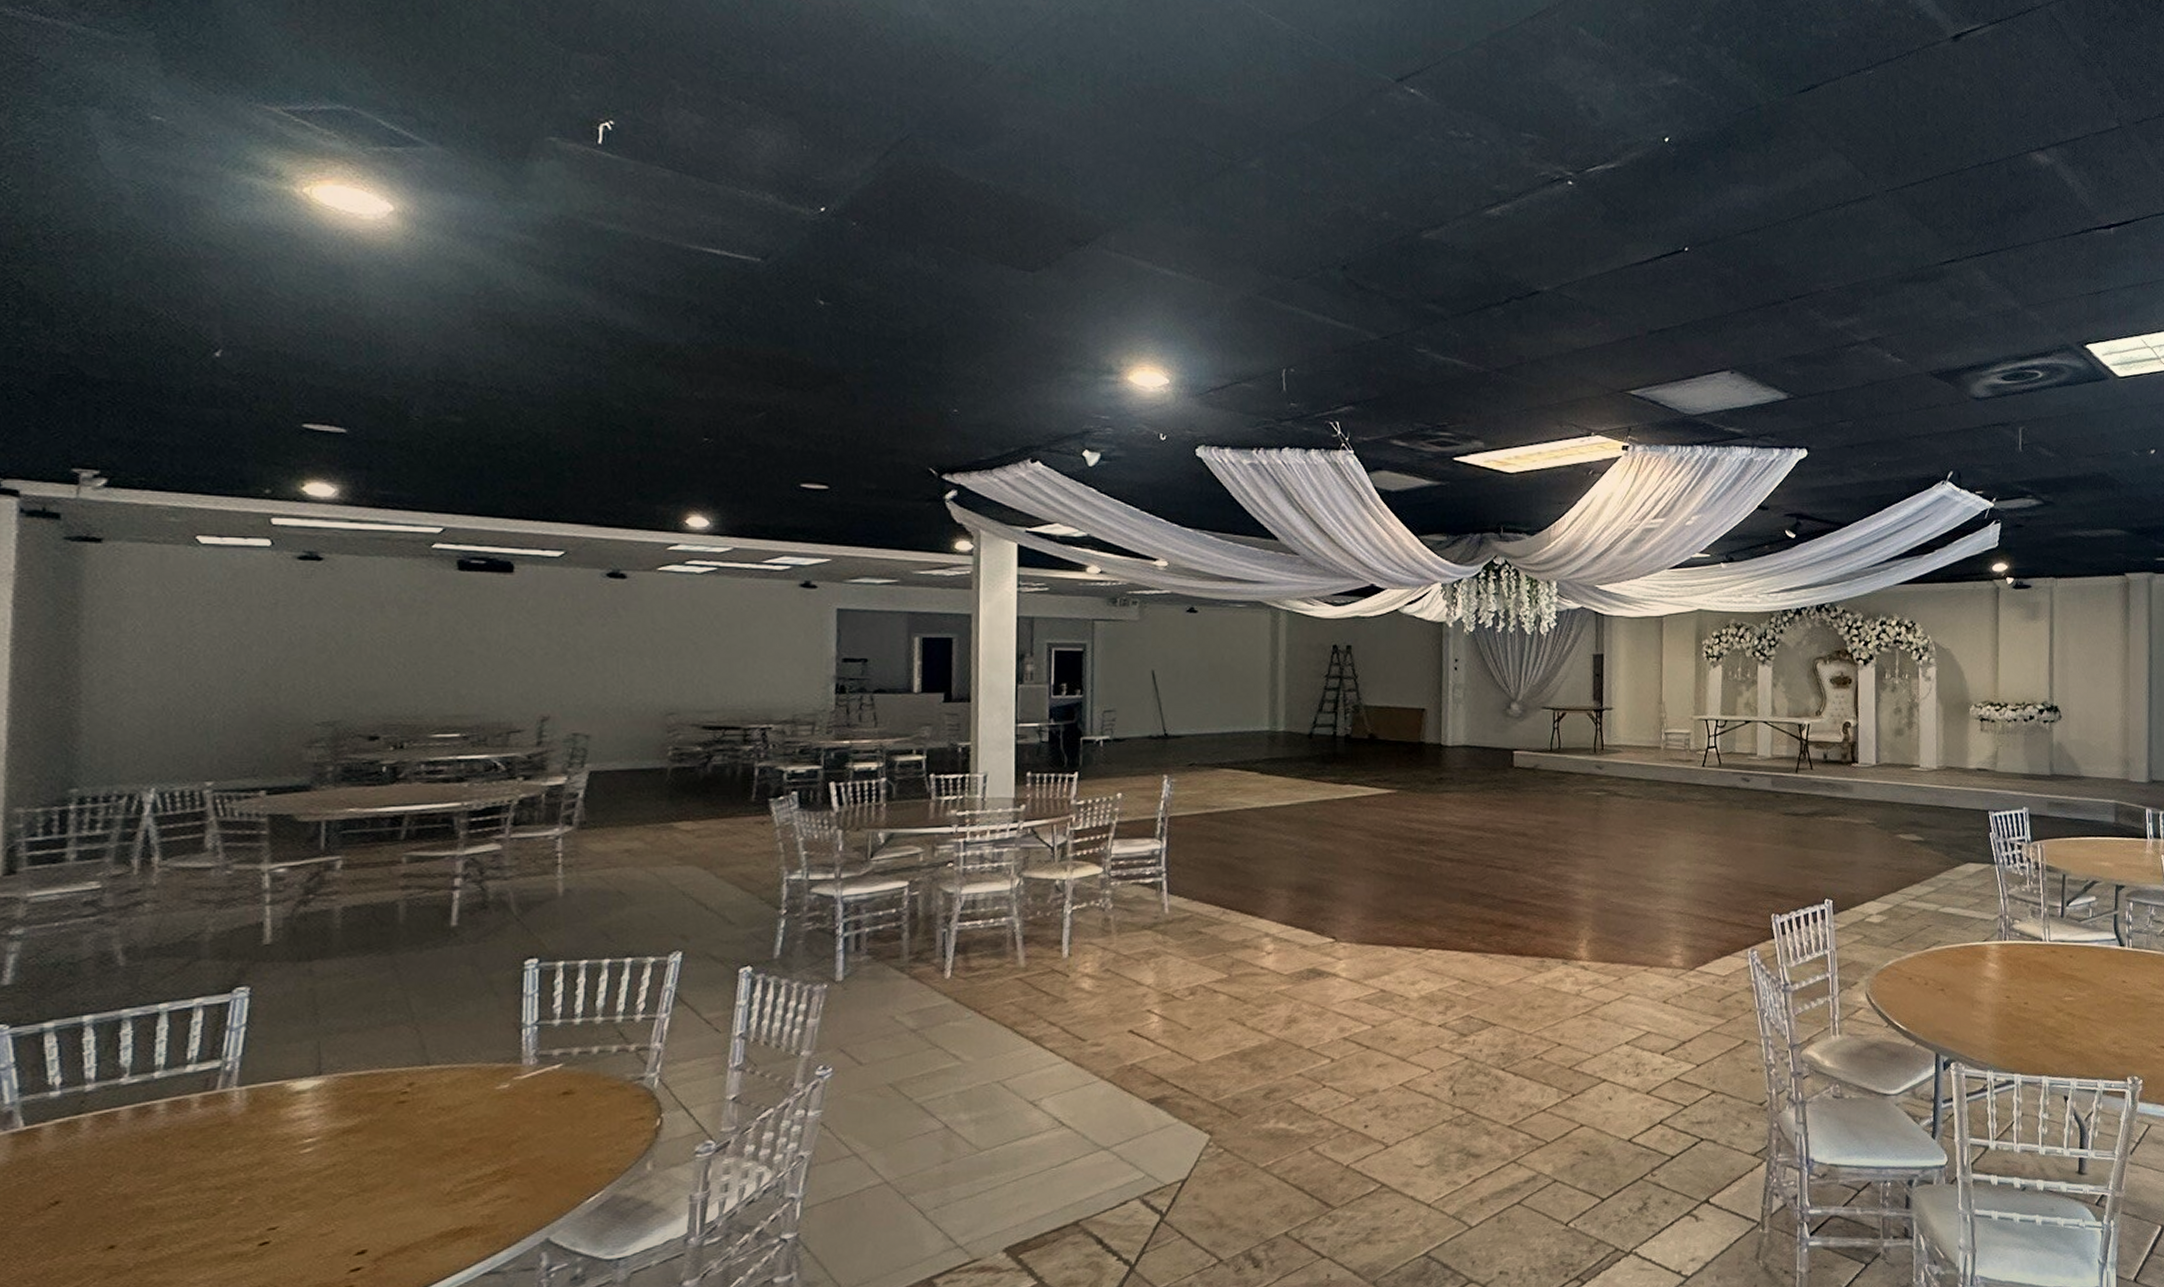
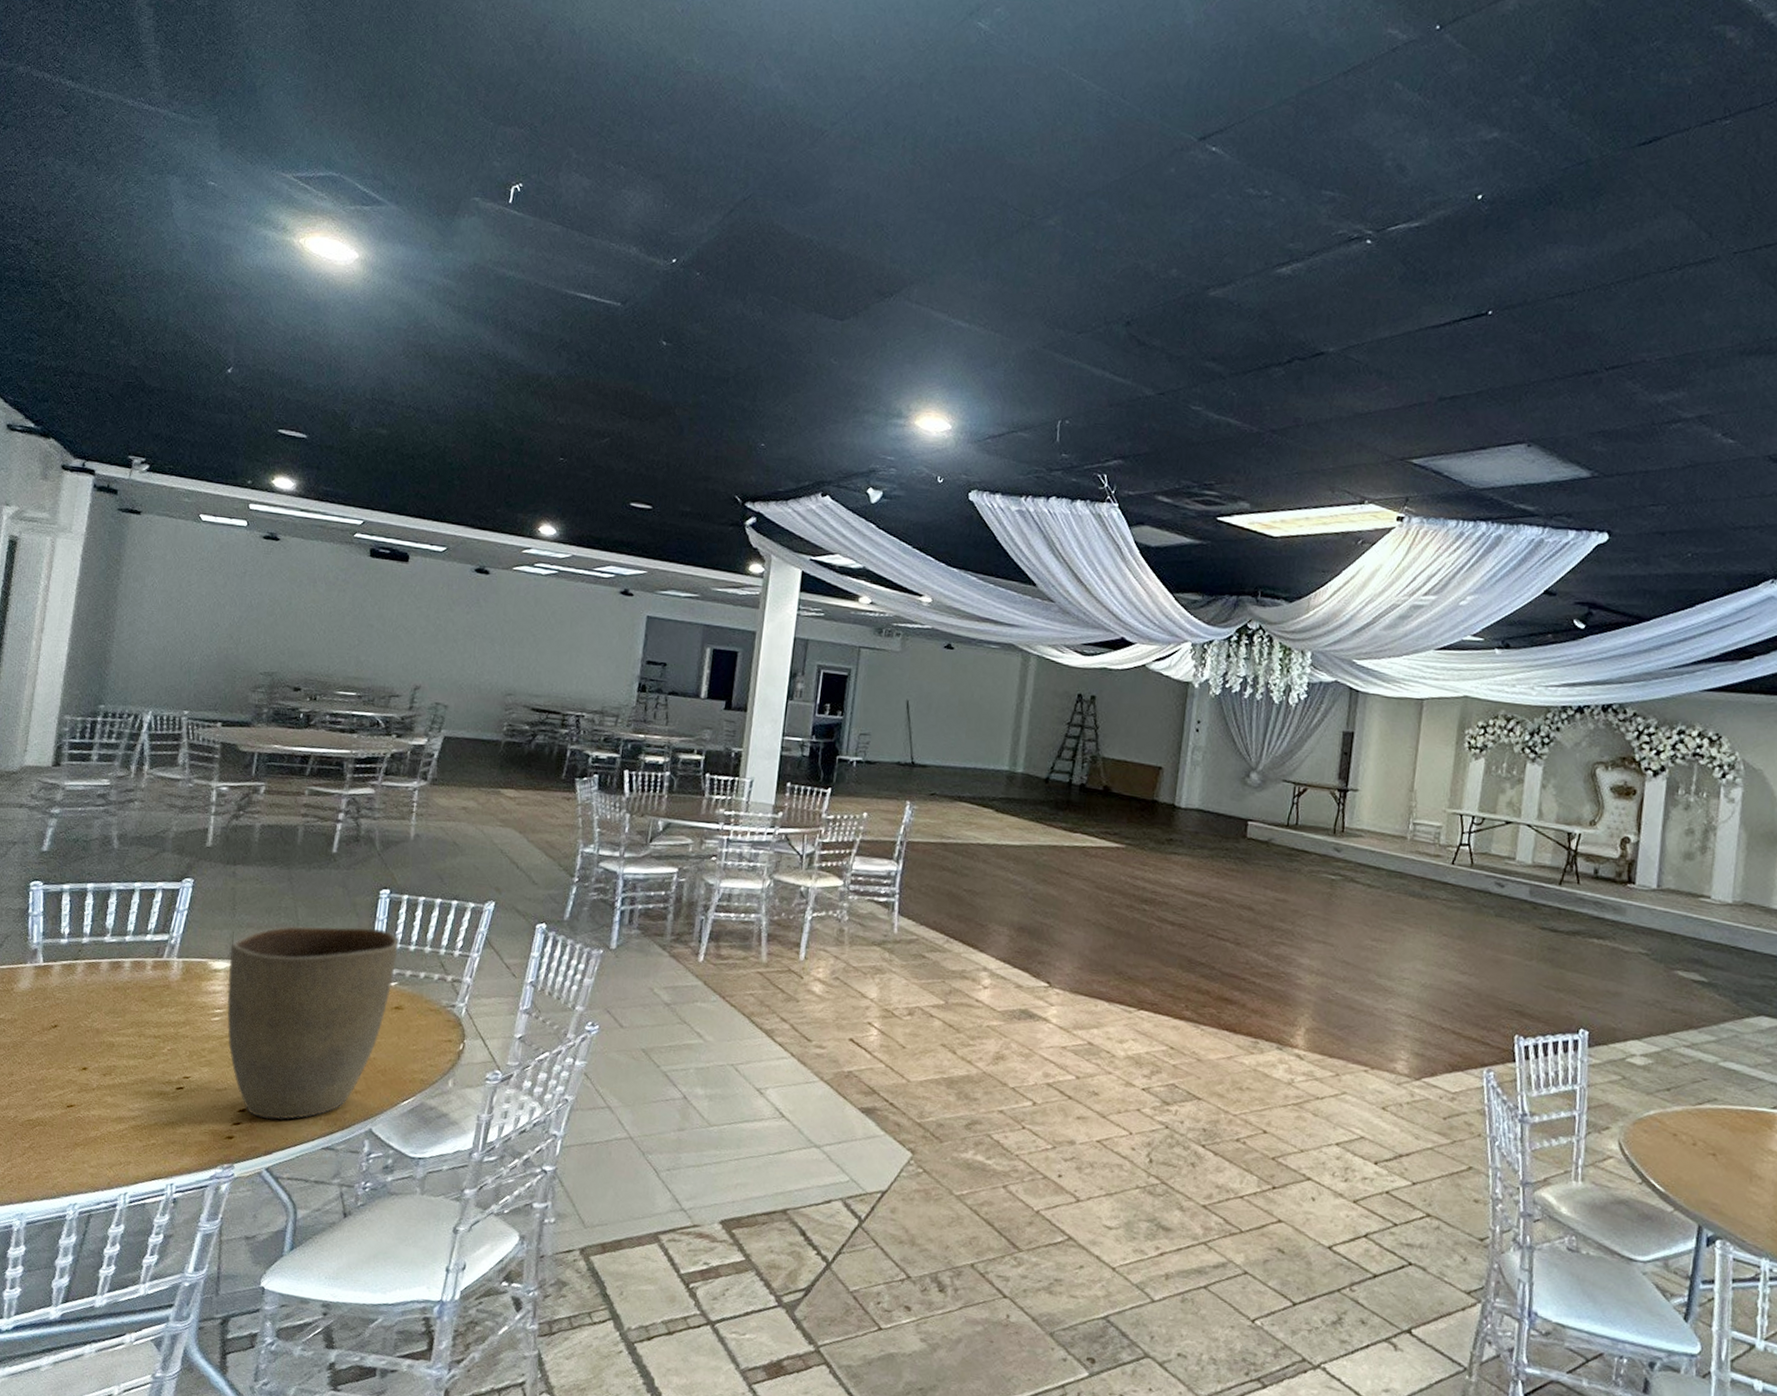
vase: none [317,1006,559,1257] -> present [226,926,399,1120]

